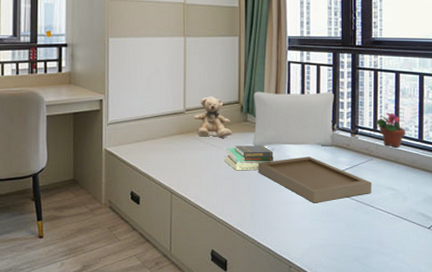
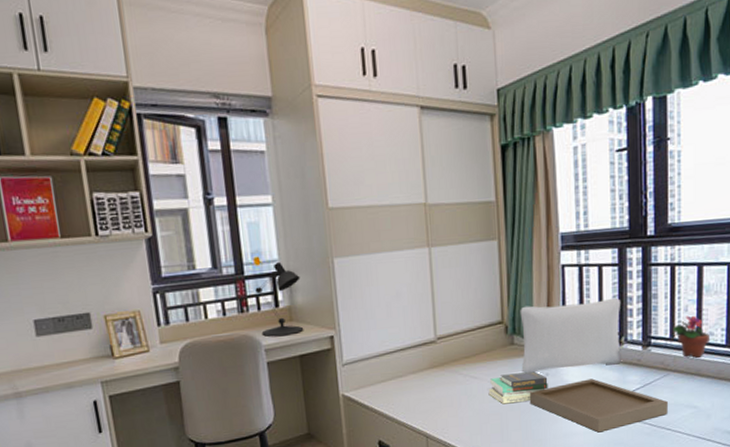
desk lamp: none [44,36,81,96] -> present [255,261,304,337]
teddy bear: present [193,96,232,139] -> none [447,318,496,369]

